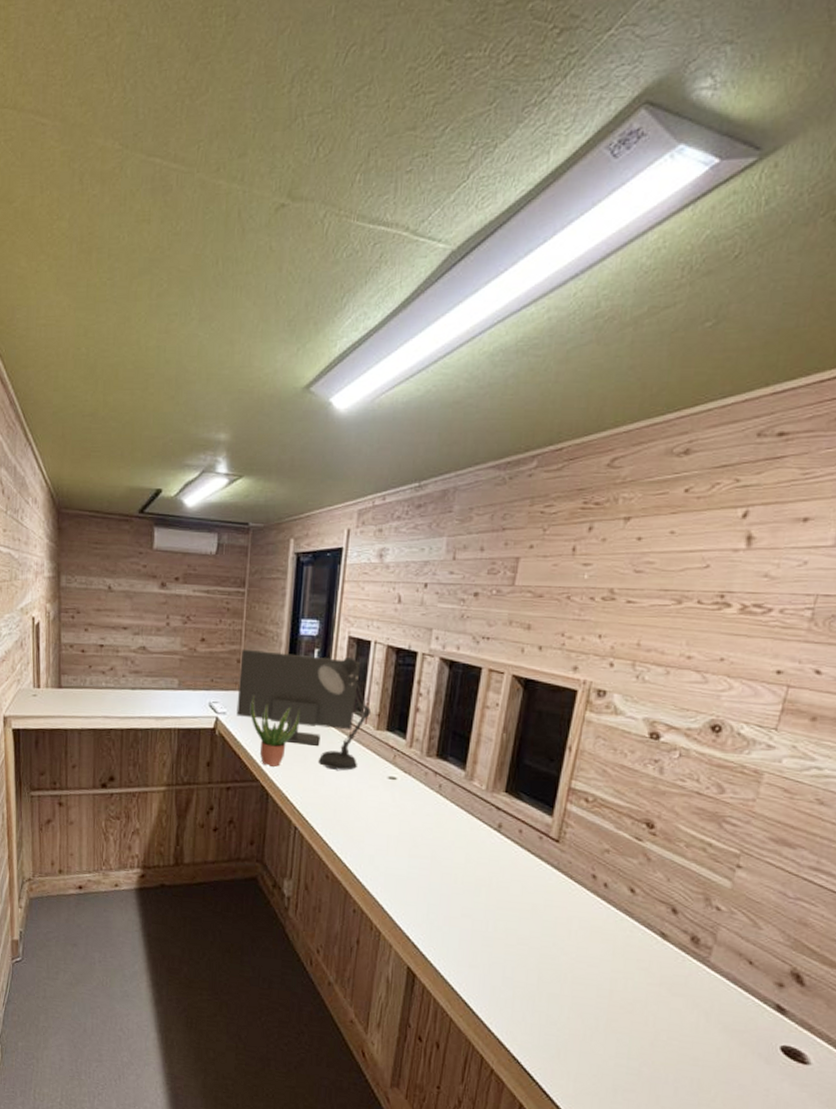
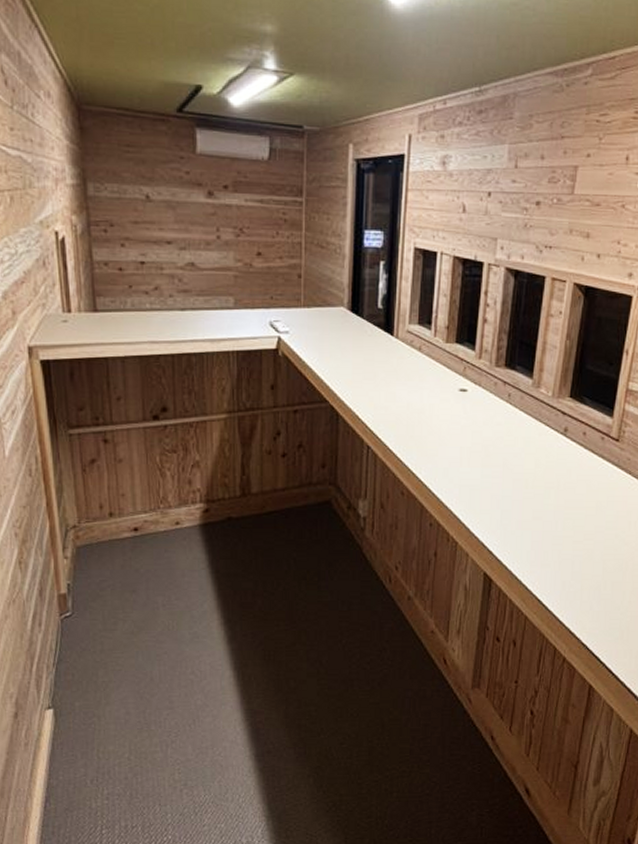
monitor: present [236,649,361,746] -> none [300,263,428,362]
potted plant: present [251,696,300,767] -> none [316,313,368,386]
desk lamp: present [317,656,372,771] -> none [384,268,441,386]

